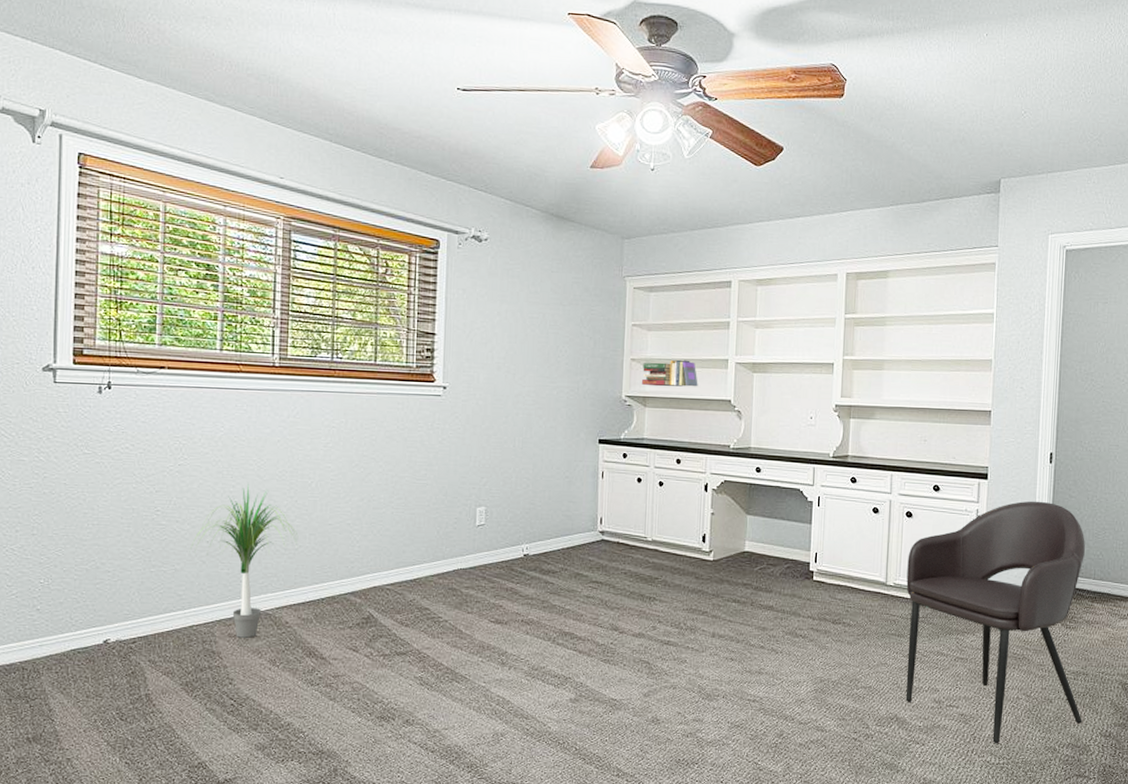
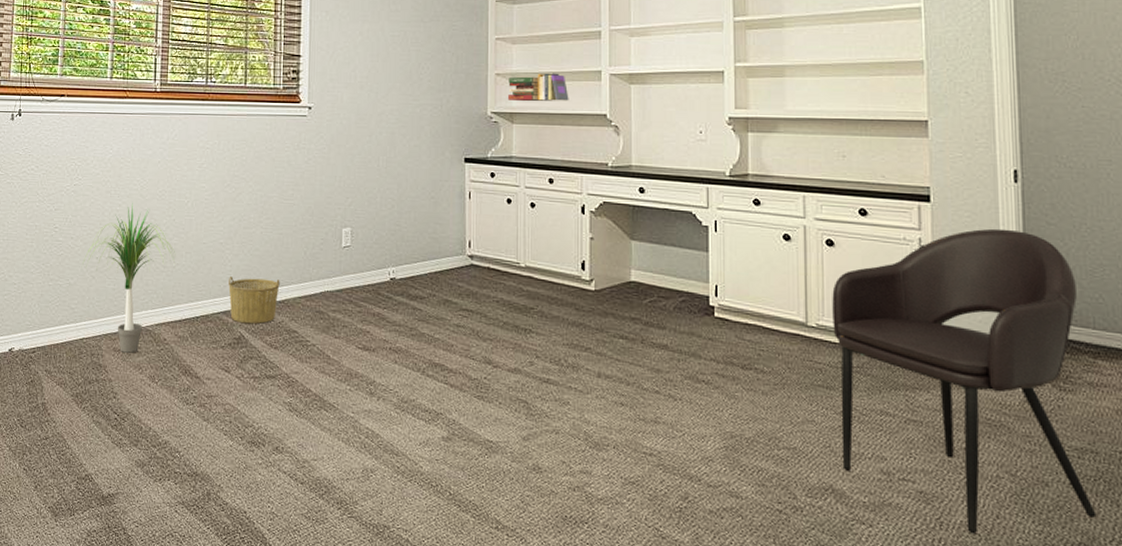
basket: none [357,557,412,604] -> present [228,277,280,324]

